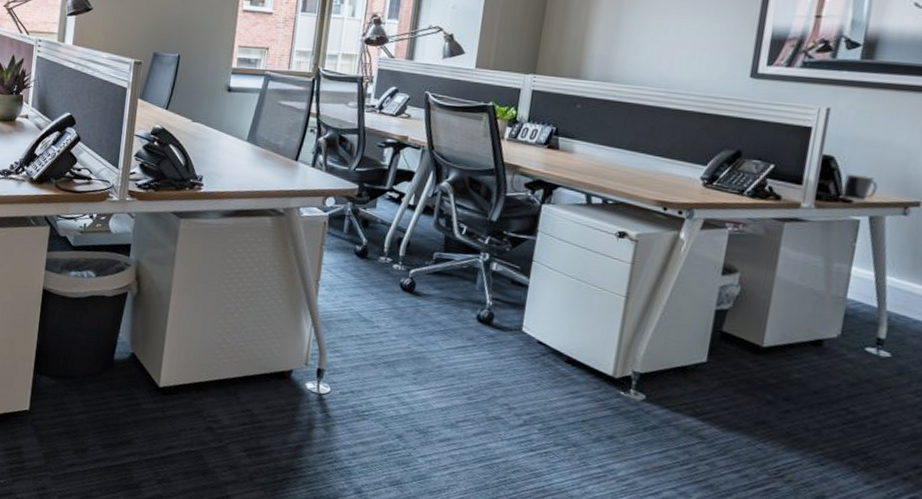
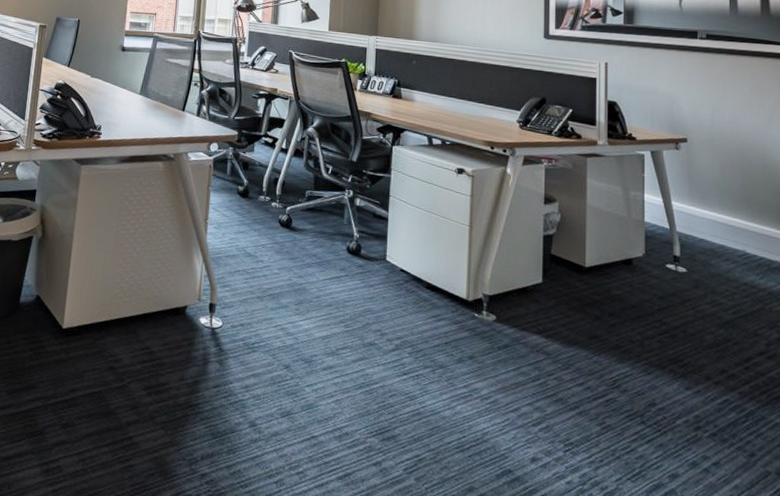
mug: present [842,174,878,202] -> none [628,116,653,139]

